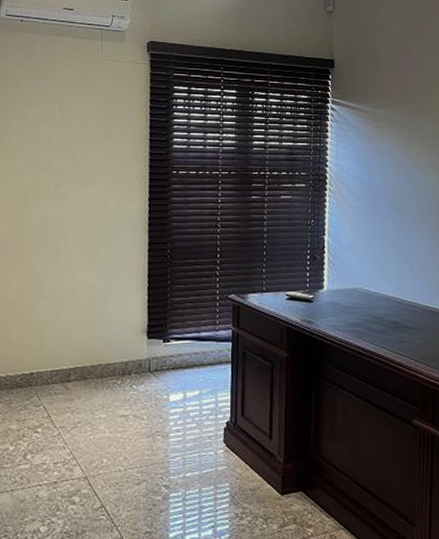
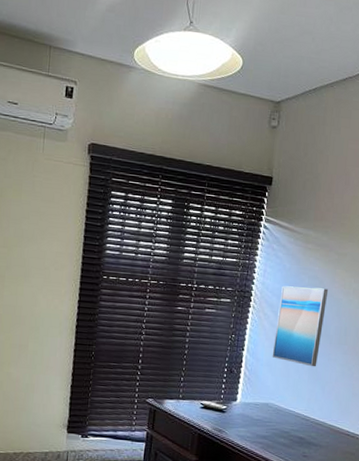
wall art: none [354,165,405,246] -> present [272,286,329,367]

